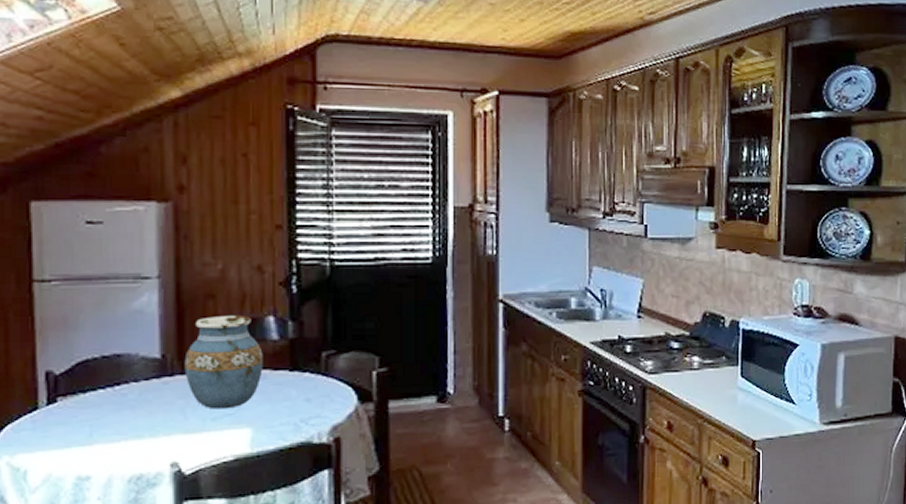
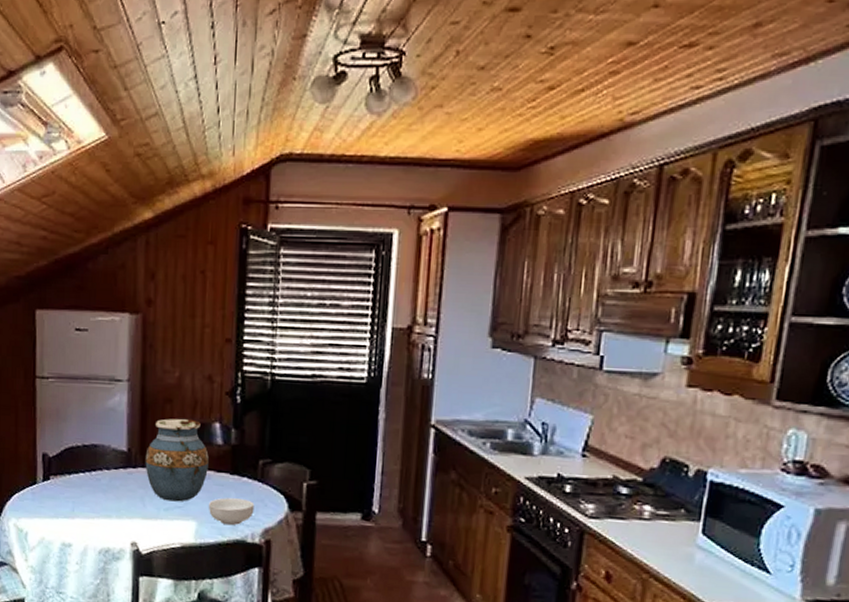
cereal bowl: none [266,396,320,428] -> present [209,498,255,526]

